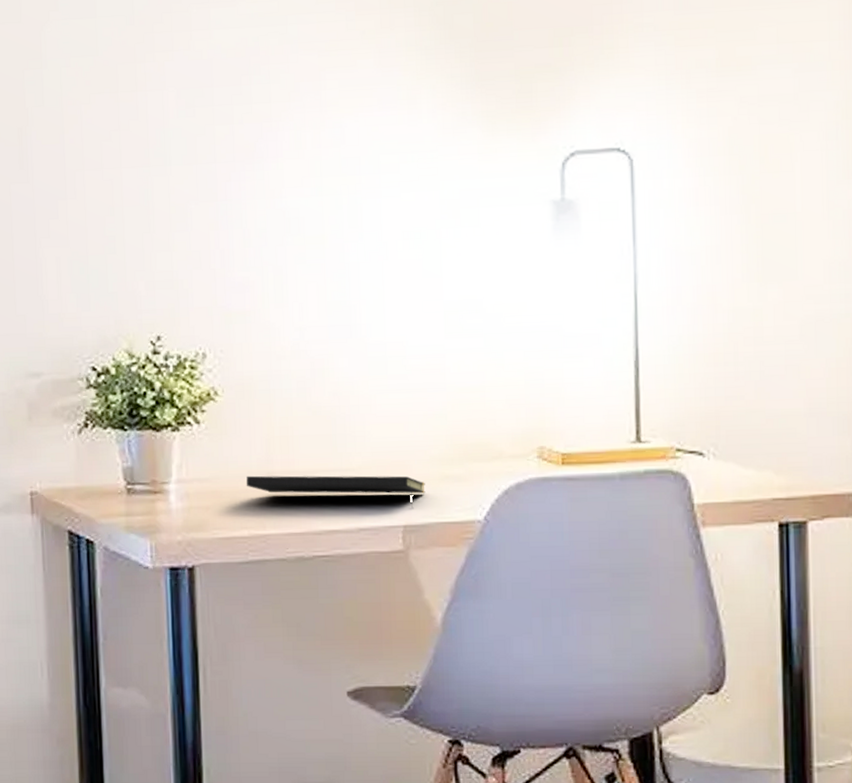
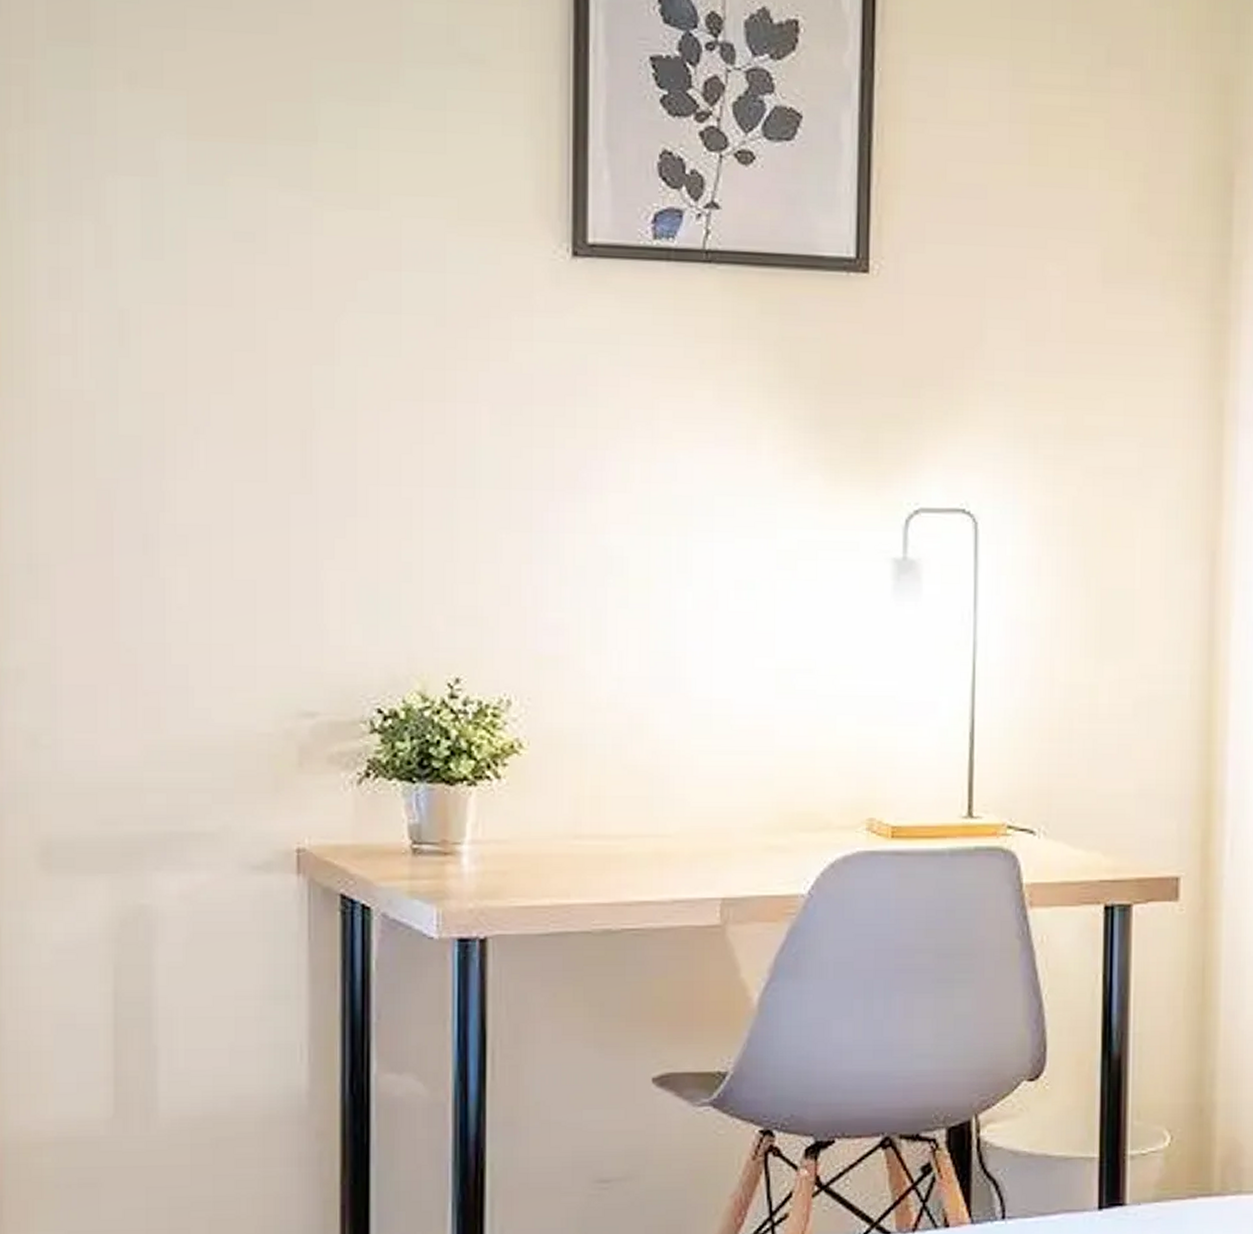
notepad: present [246,475,426,509] -> none [550,838,747,881]

